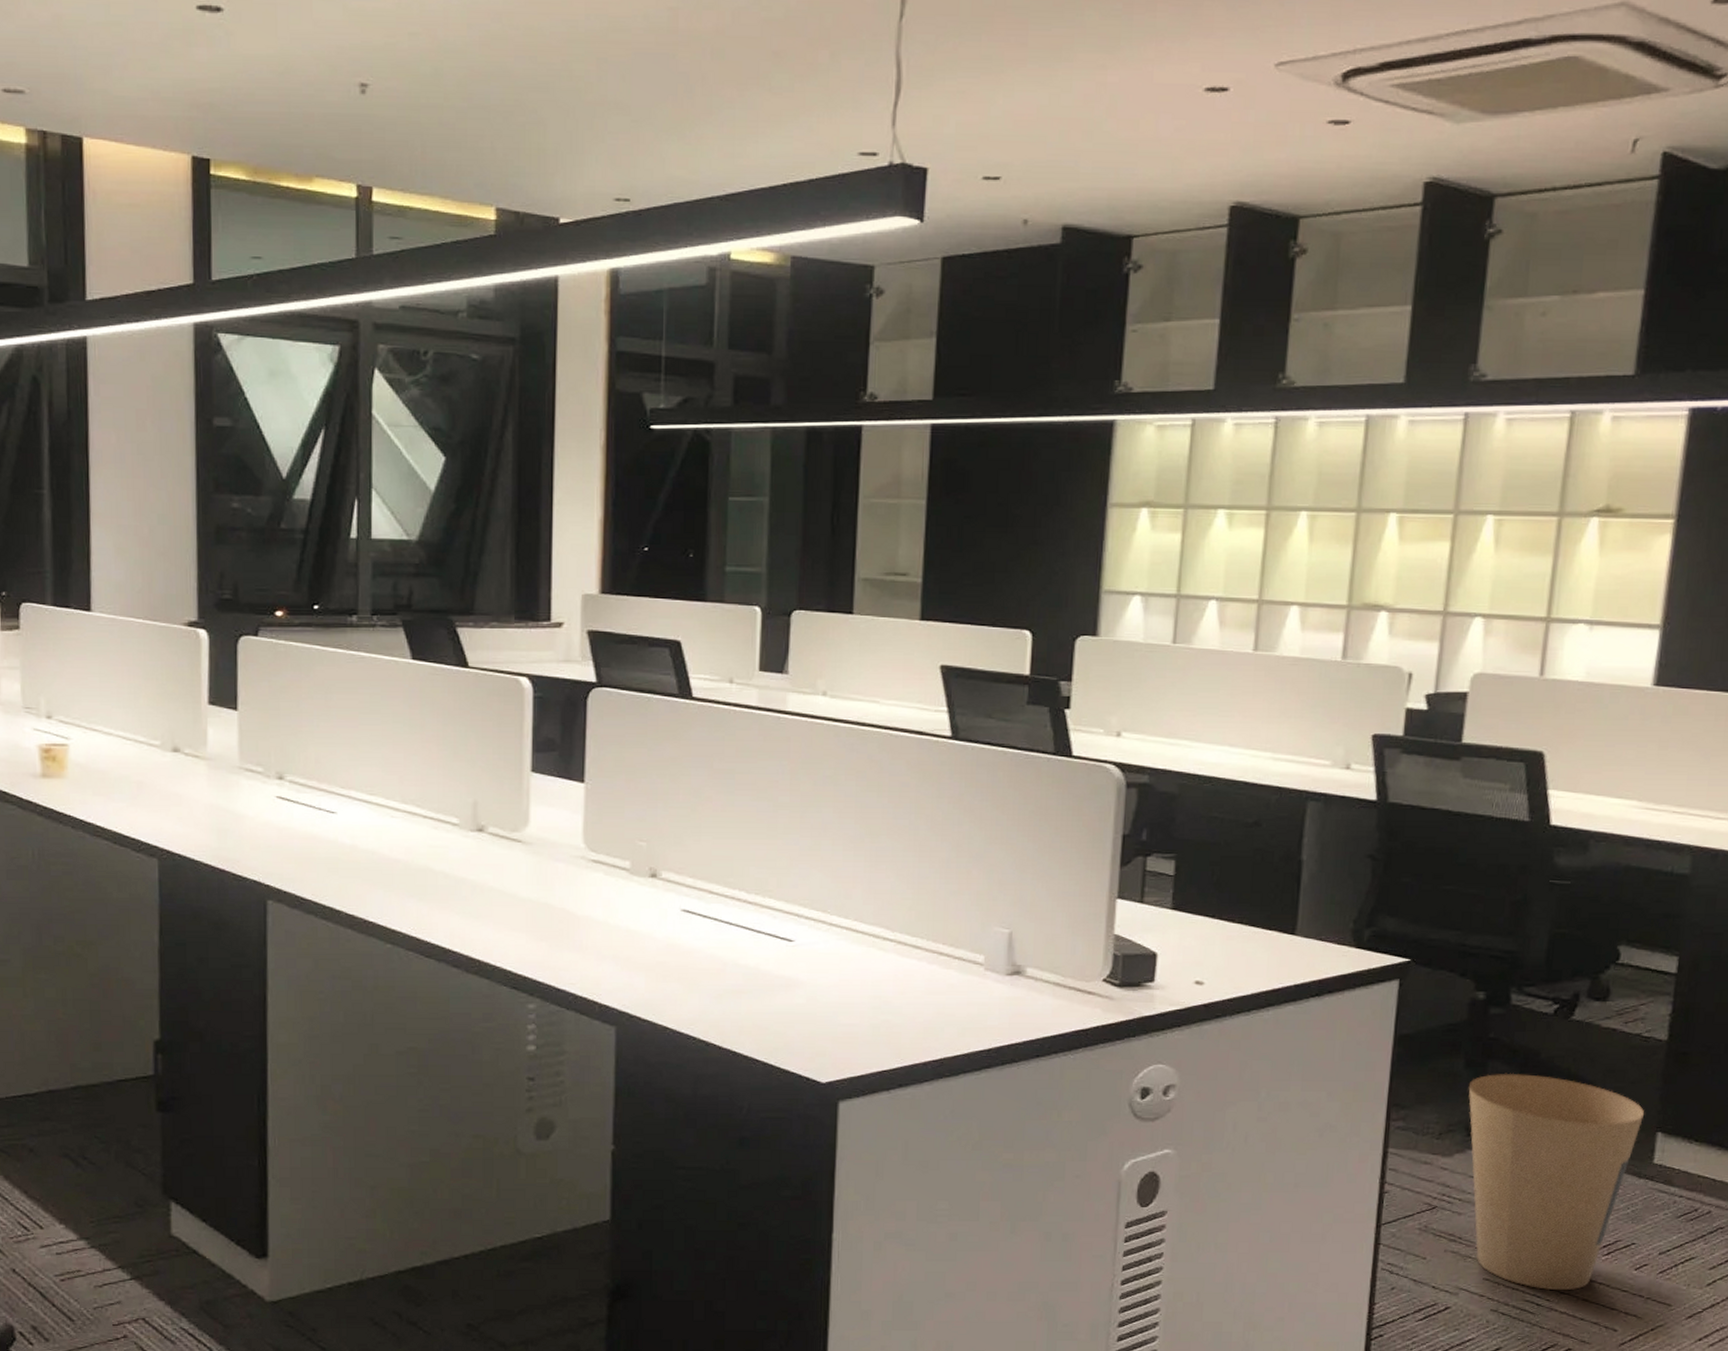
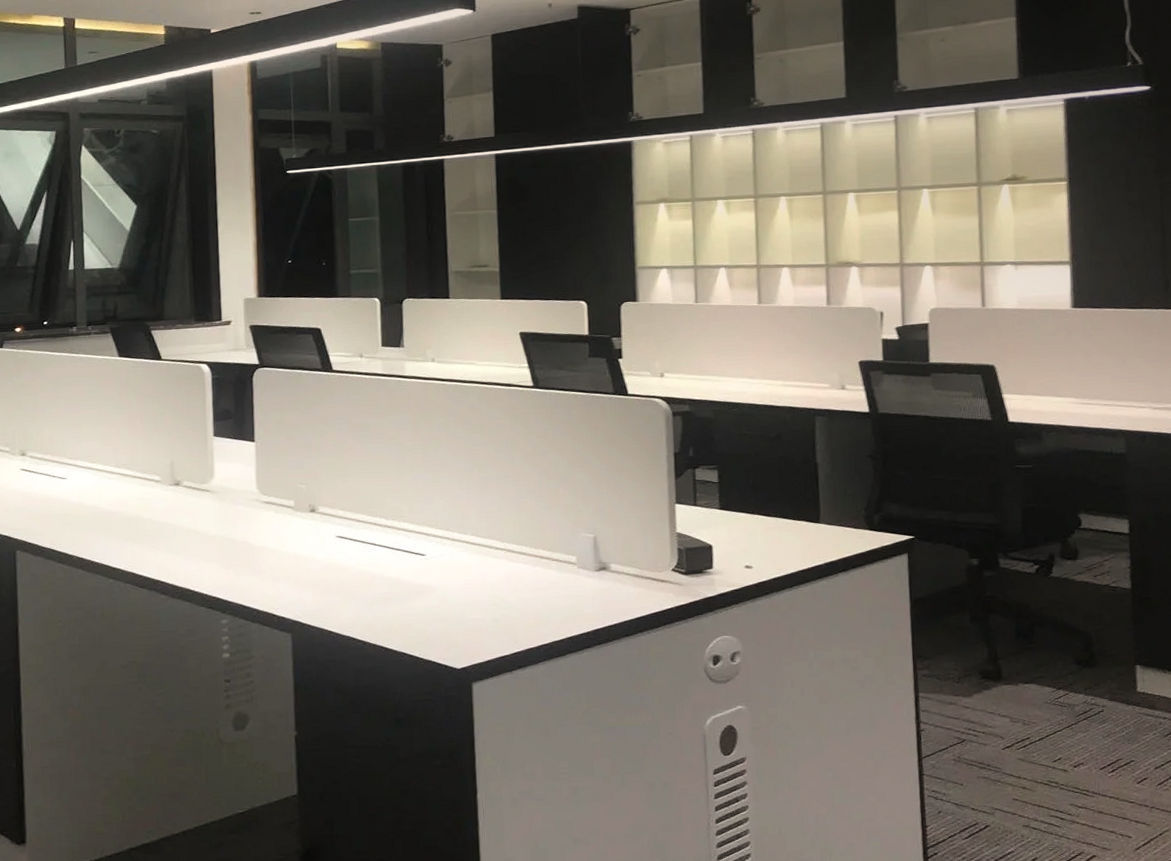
trash can: present [1468,1073,1644,1291] -> none [976,623,1123,806]

